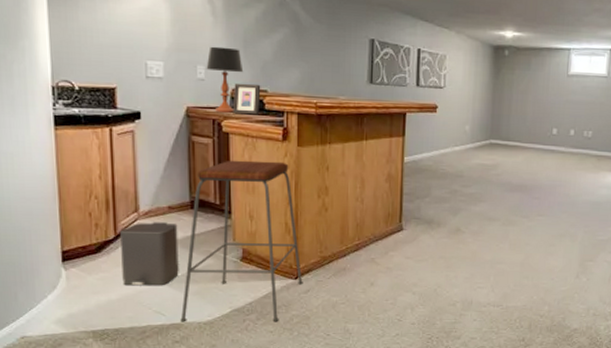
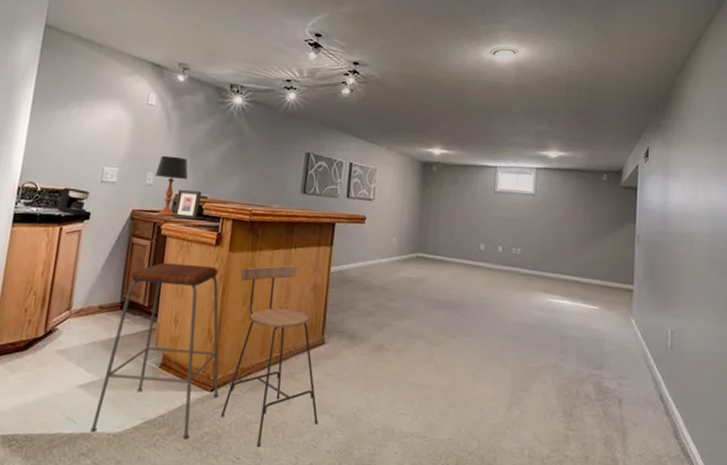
coffee maker: none [85,85,142,115] -> present [42,187,92,216]
pedal bin: present [120,222,179,286] -> none [42,321,105,390]
bar stool: none [307,157,401,325] -> present [220,265,318,448]

